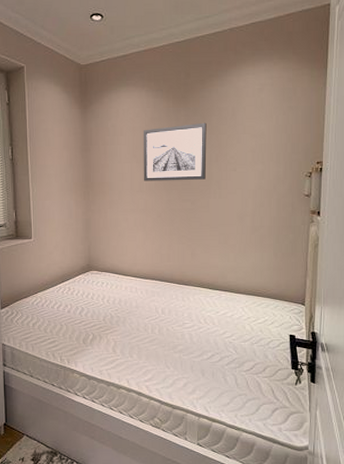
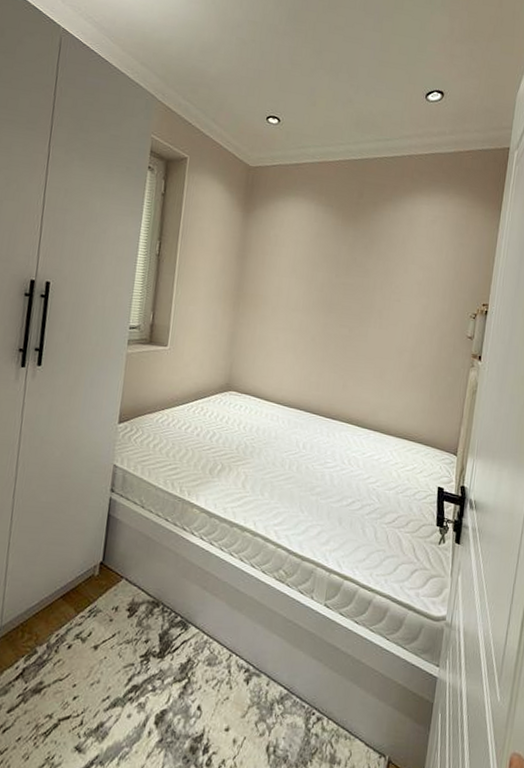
wall art: present [143,122,207,181] -> none [300,244,375,307]

